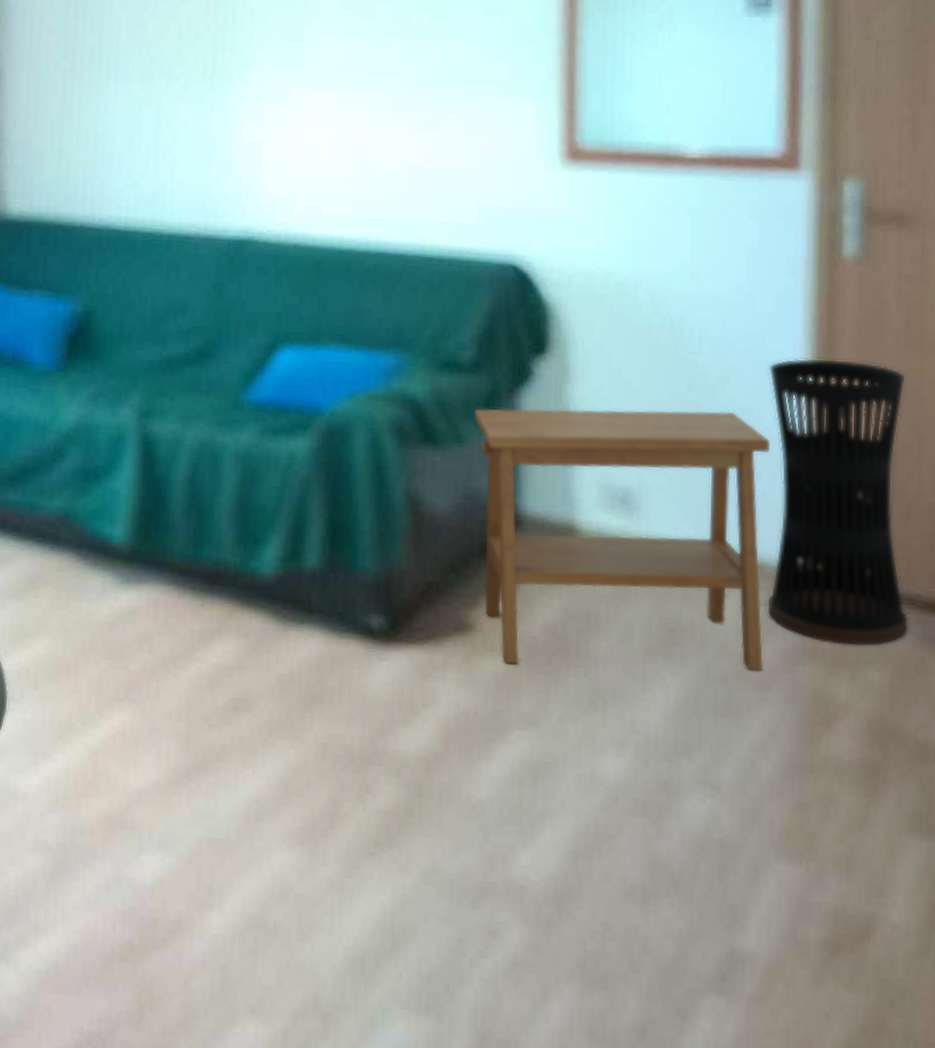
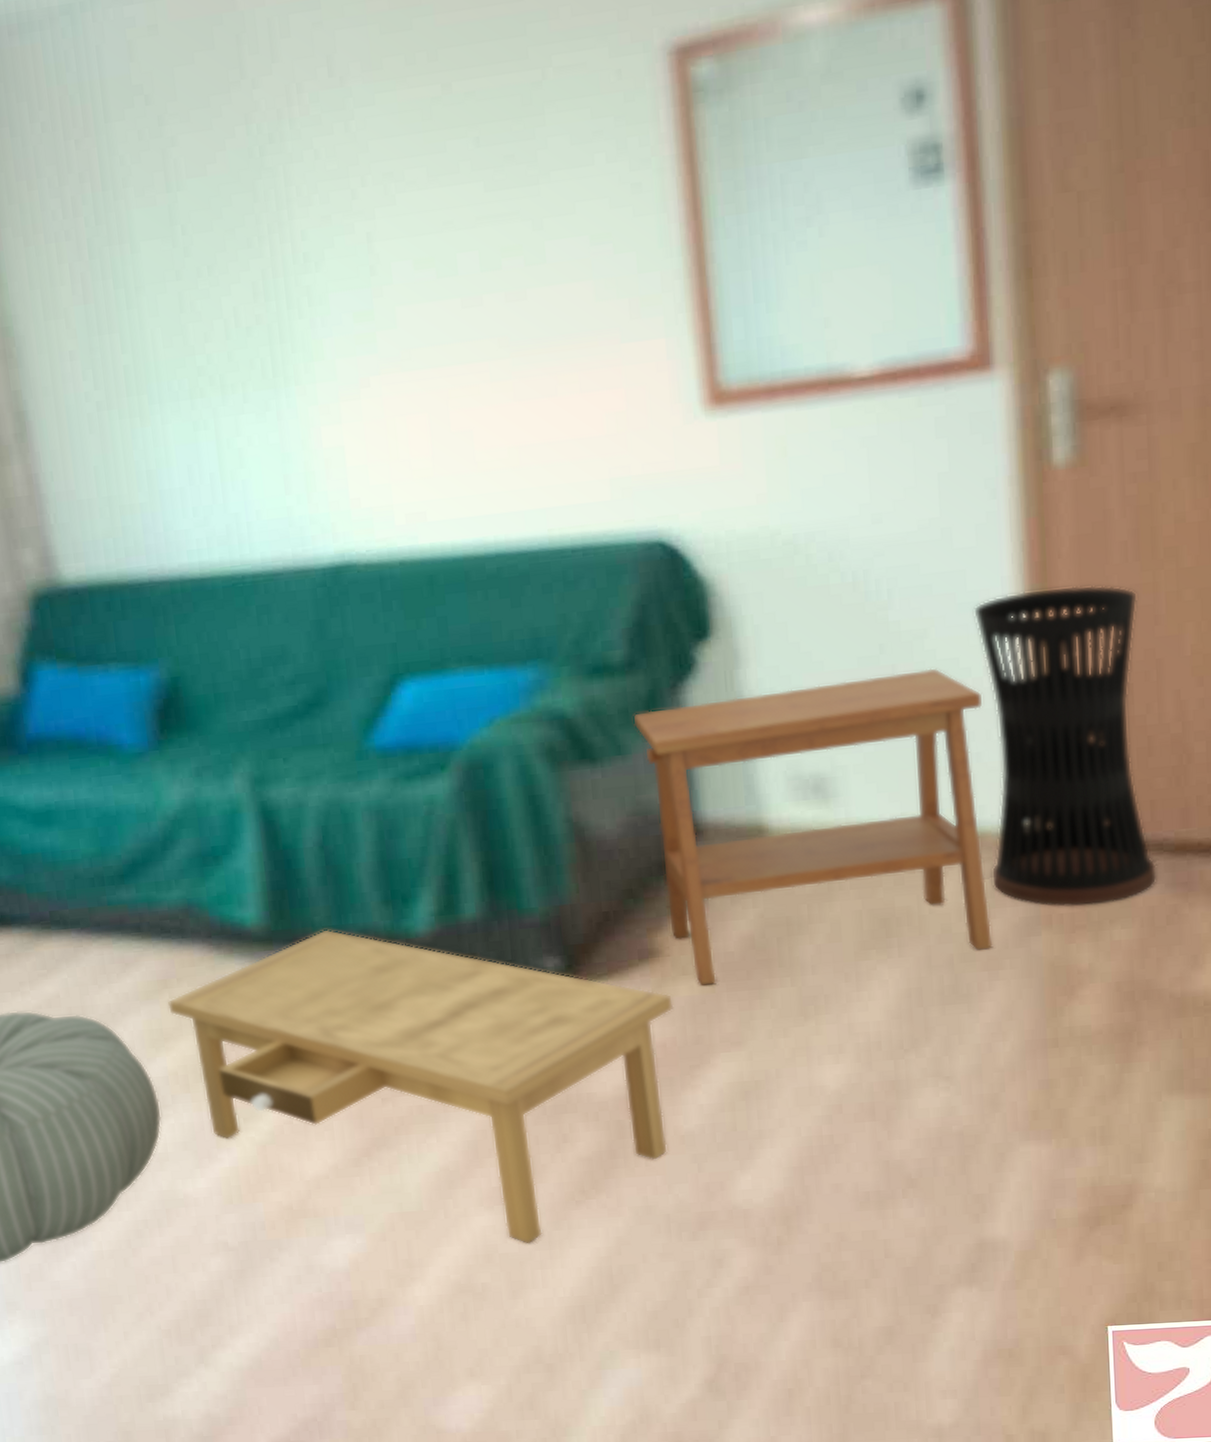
coffee table: none [31,557,480,888] -> present [167,929,674,1244]

